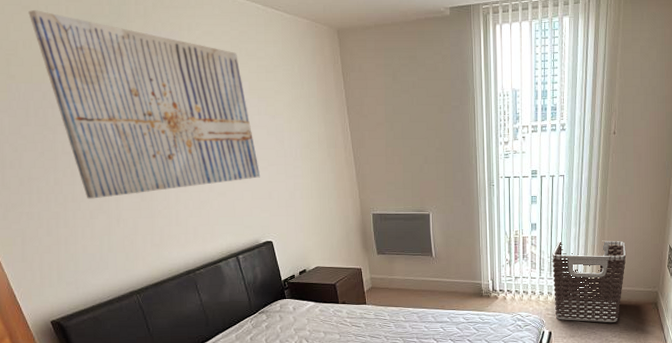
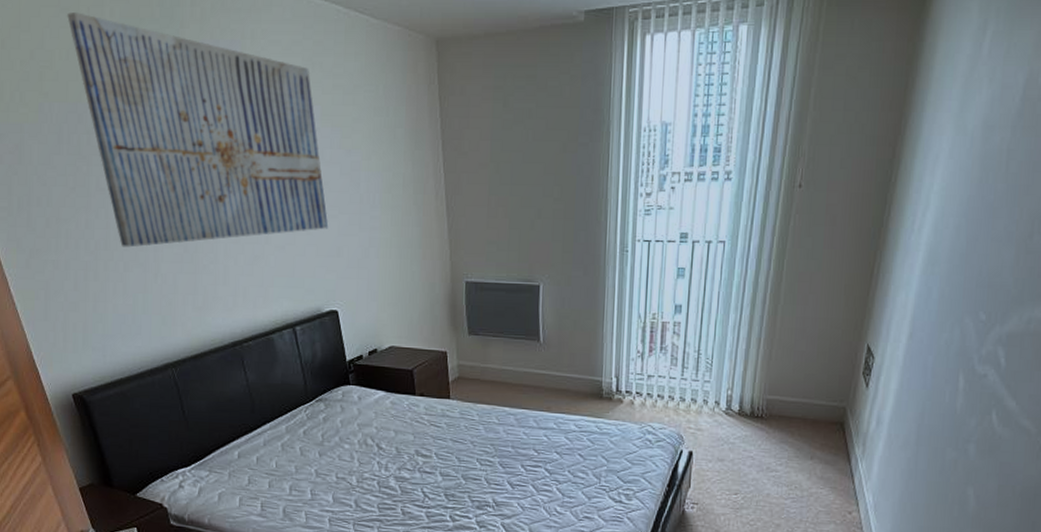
clothes hamper: present [552,240,627,323] -> none [699,332,805,445]

